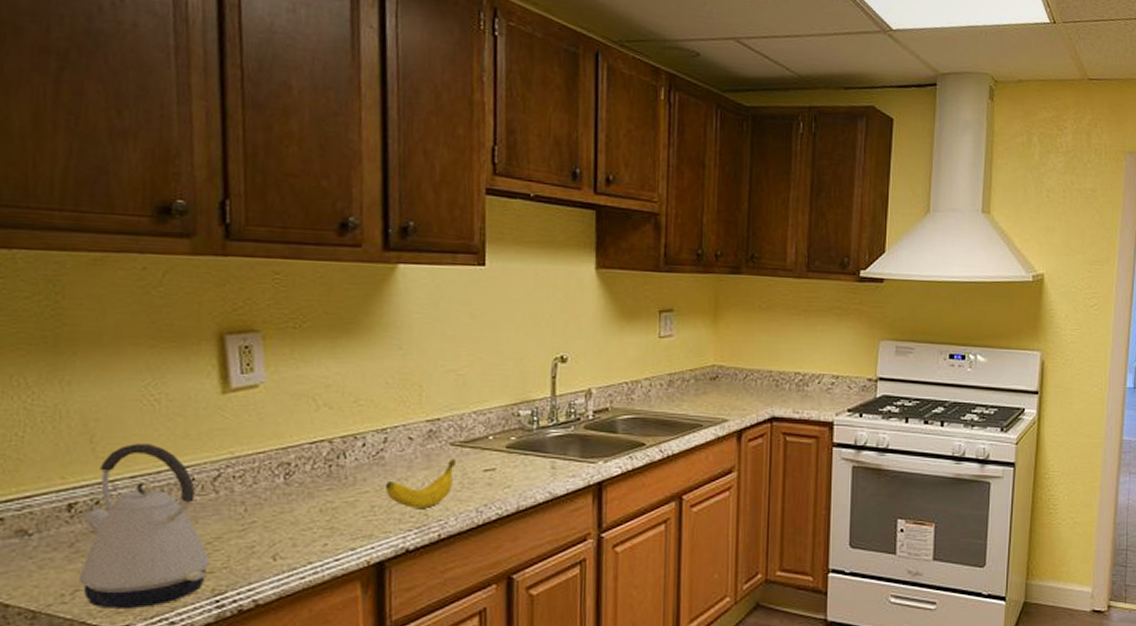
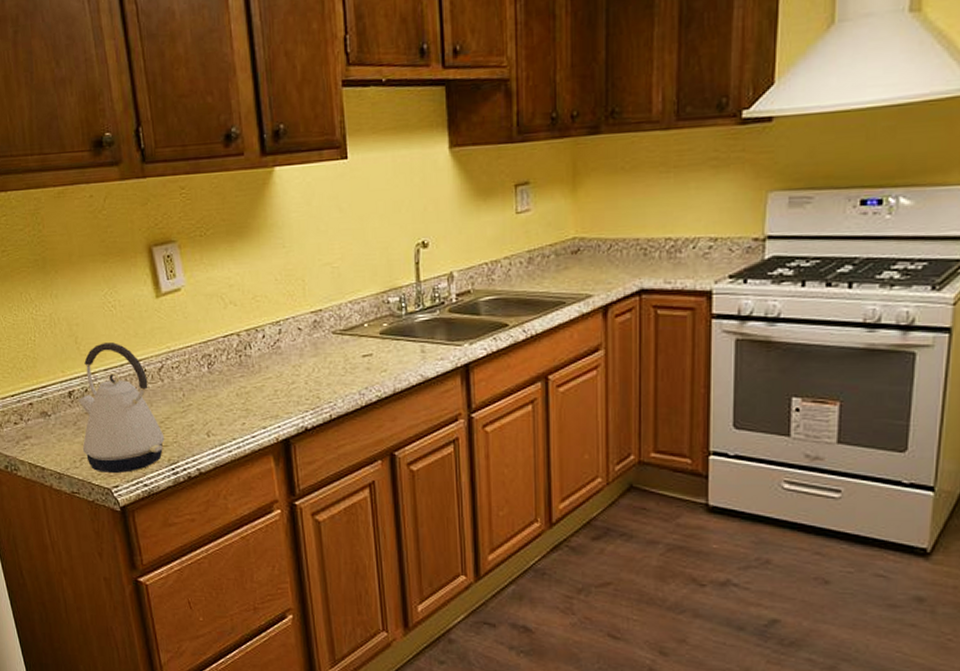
banana: present [385,459,457,508] -> none [283,346,339,392]

